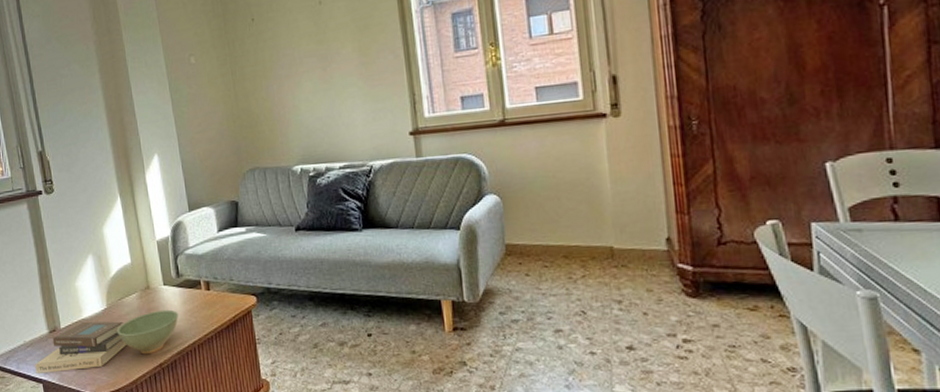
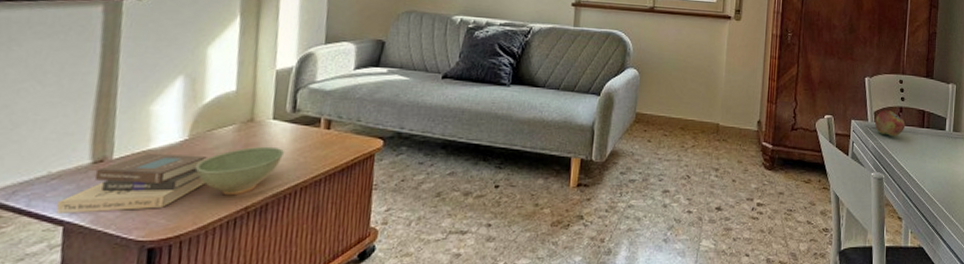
fruit: none [851,202,907,240] -> present [875,109,906,137]

